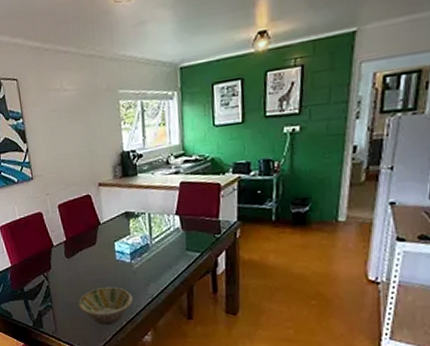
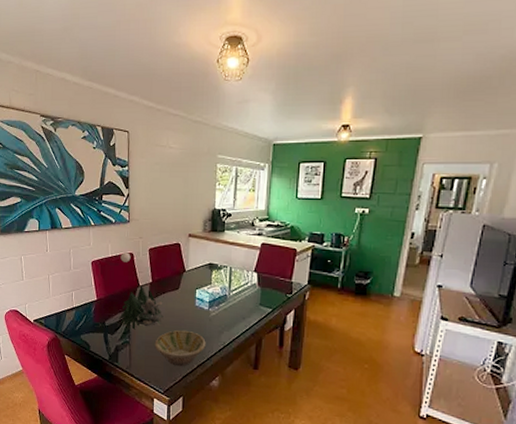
plant: none [29,212,84,293] -> present [119,252,164,330]

